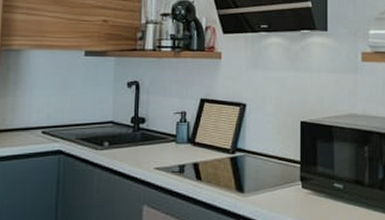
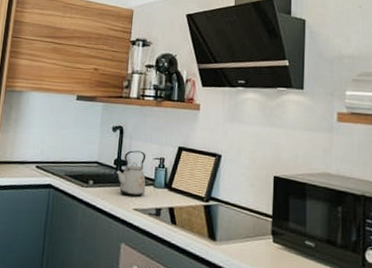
kettle: none [132,106,167,155] -> present [115,150,146,196]

